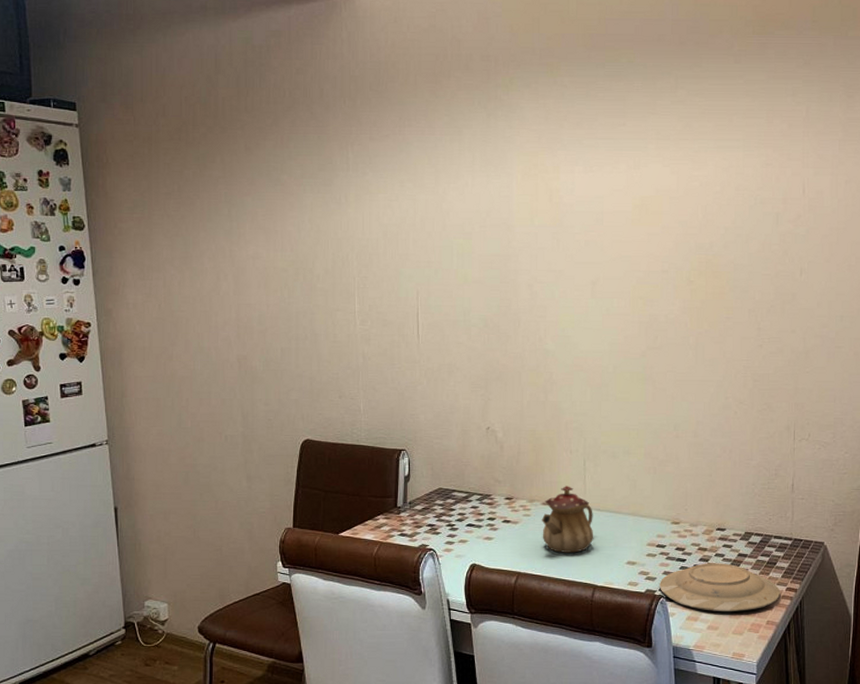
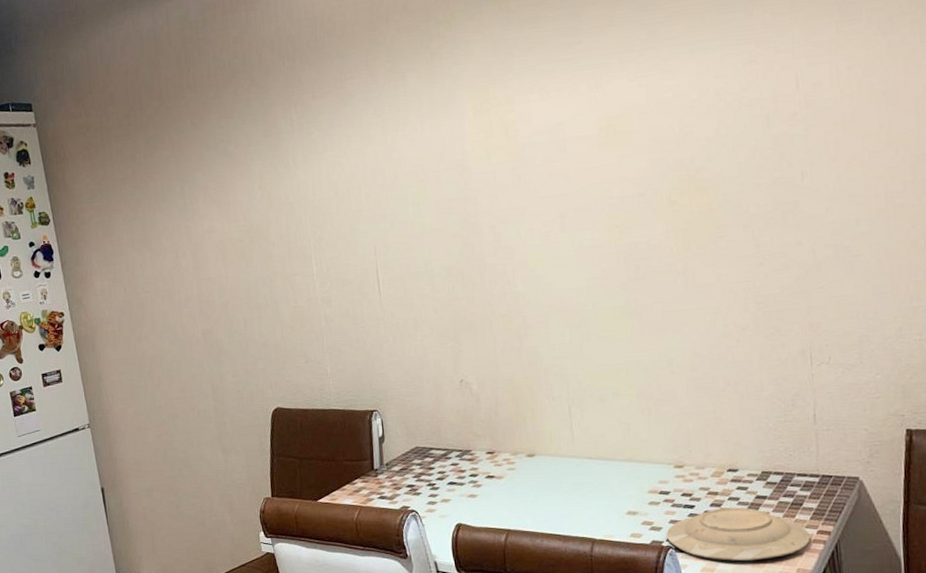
teapot: present [541,486,594,553] -> none [527,435,588,507]

